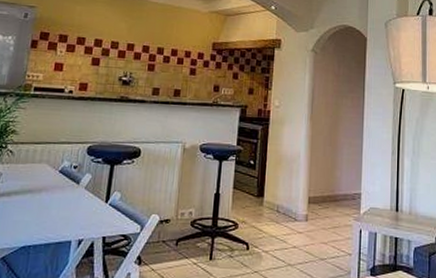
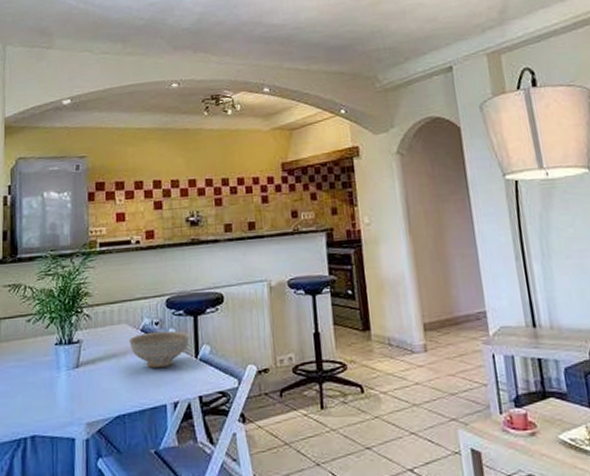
decorative bowl: none [46,174,103,208] -> present [129,330,189,369]

